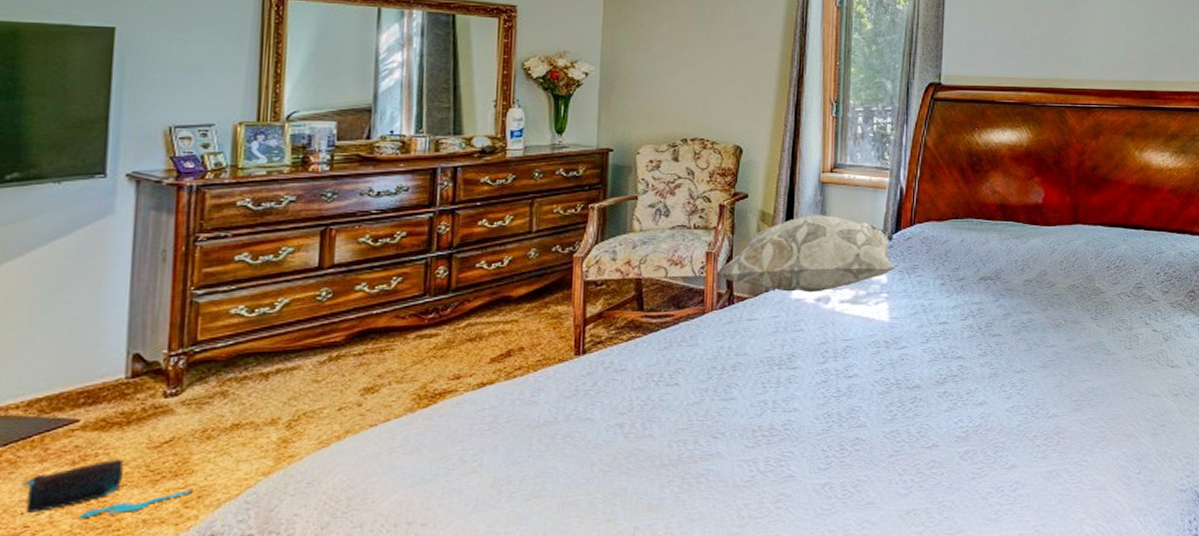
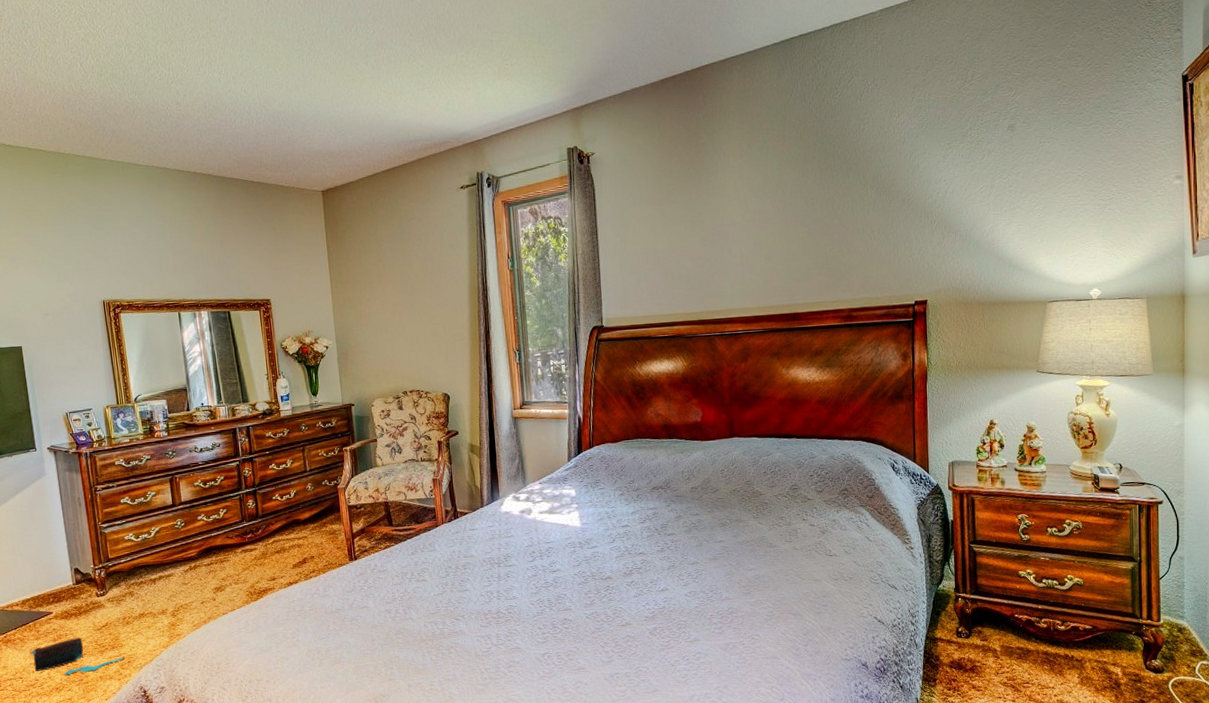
decorative pillow: present [719,215,896,293] -> none [444,444,582,507]

